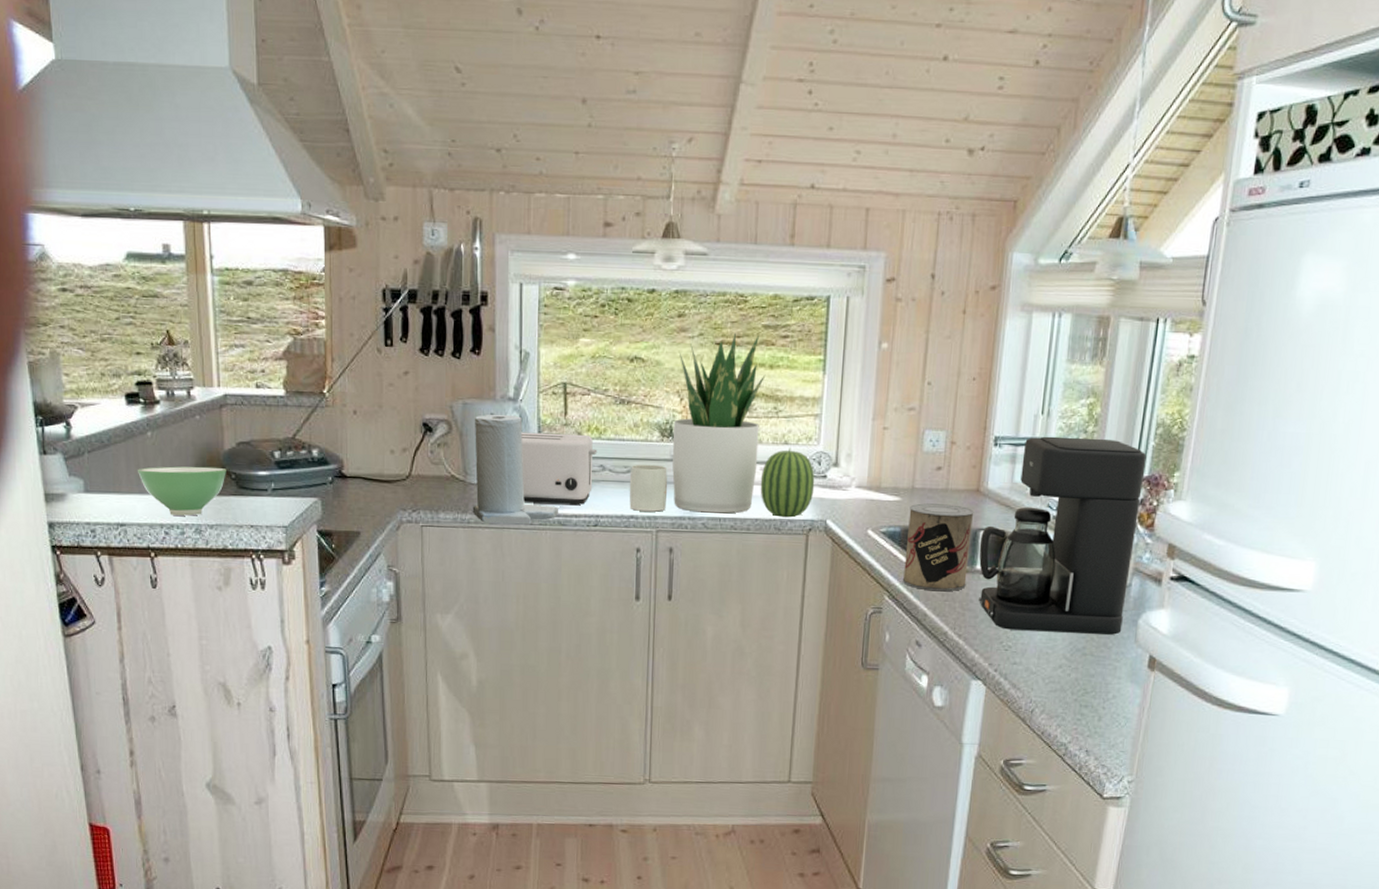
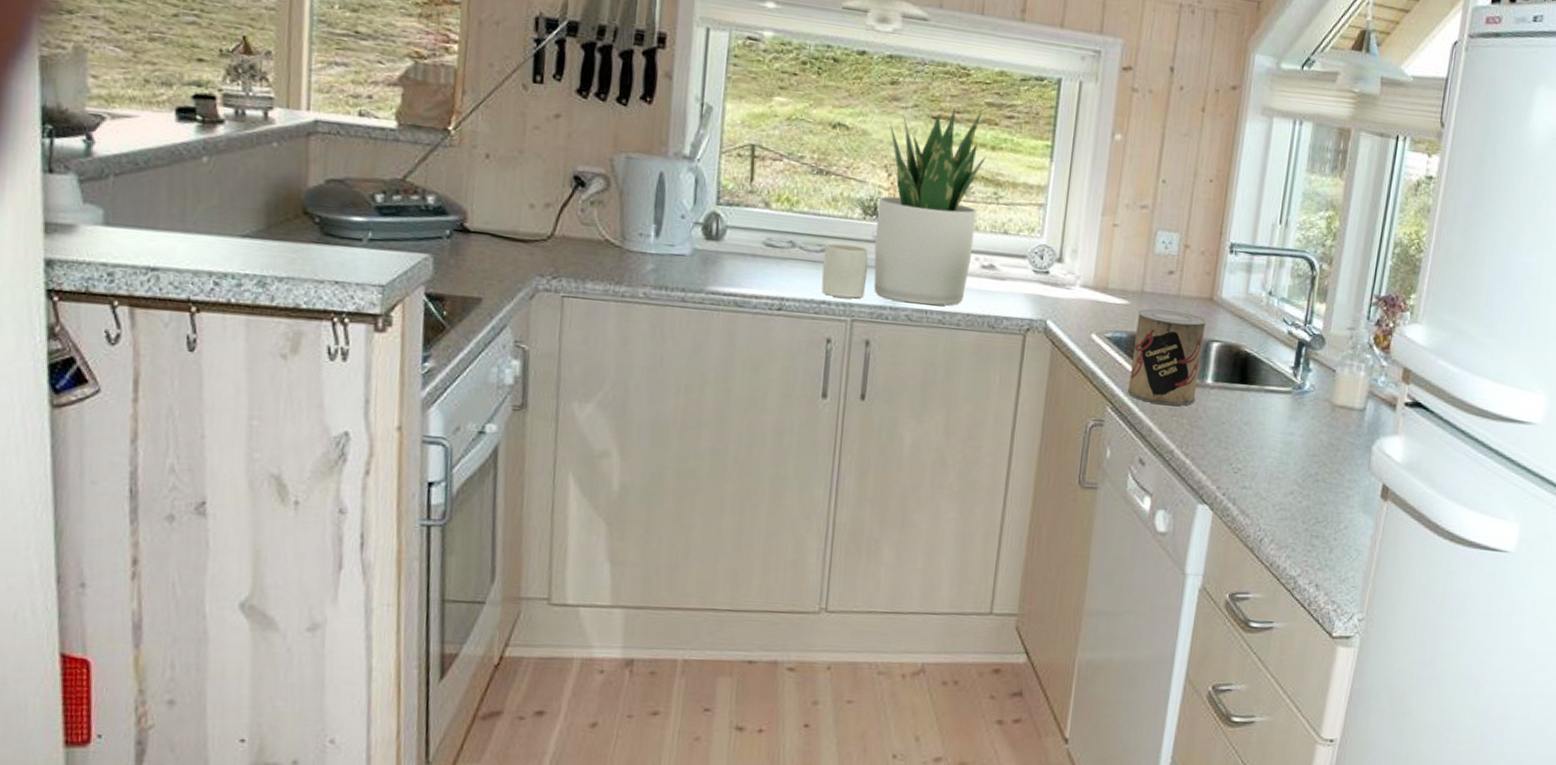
bowl: present [137,466,228,516] -> none [182,200,310,265]
paper towel: present [472,414,558,525] -> none [628,172,736,304]
toaster: present [521,432,598,506] -> none [693,196,787,285]
fruit: present [760,447,815,518] -> none [973,237,1036,315]
coffee maker: present [979,436,1147,635] -> none [1208,246,1384,461]

